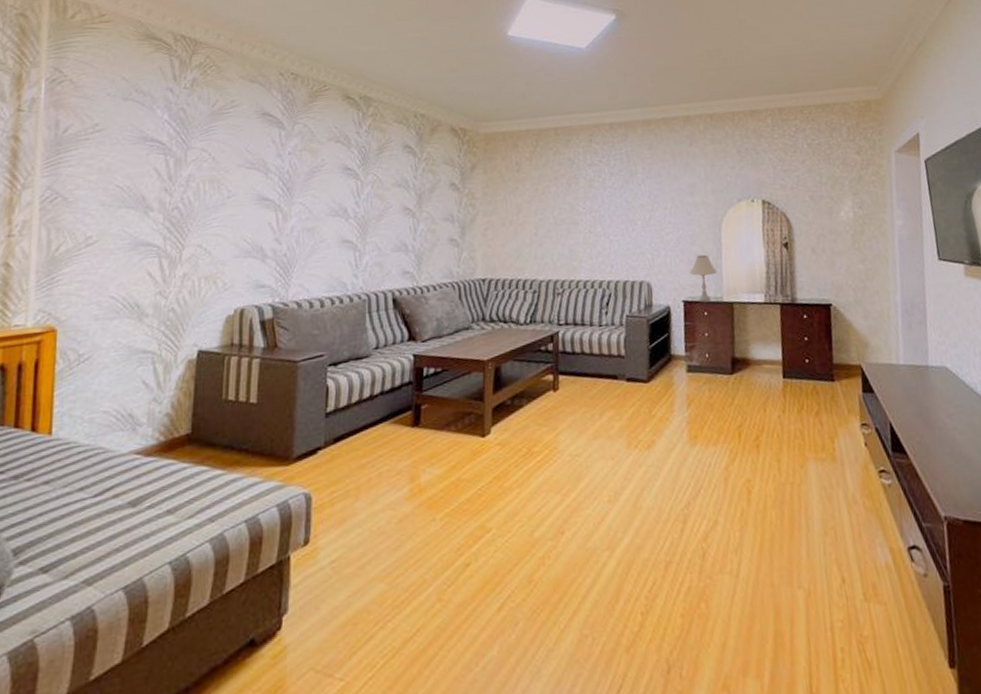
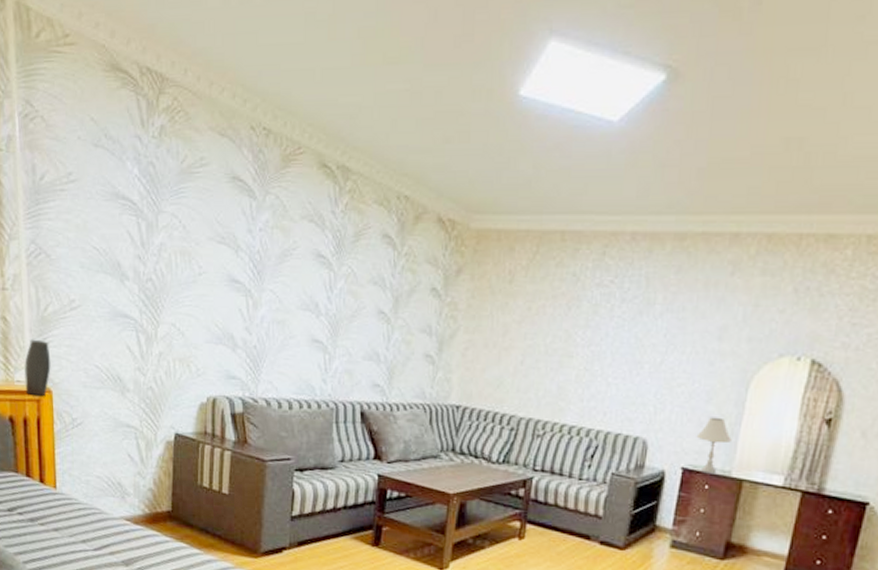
vase: none [24,280,59,338] -> present [25,339,51,396]

